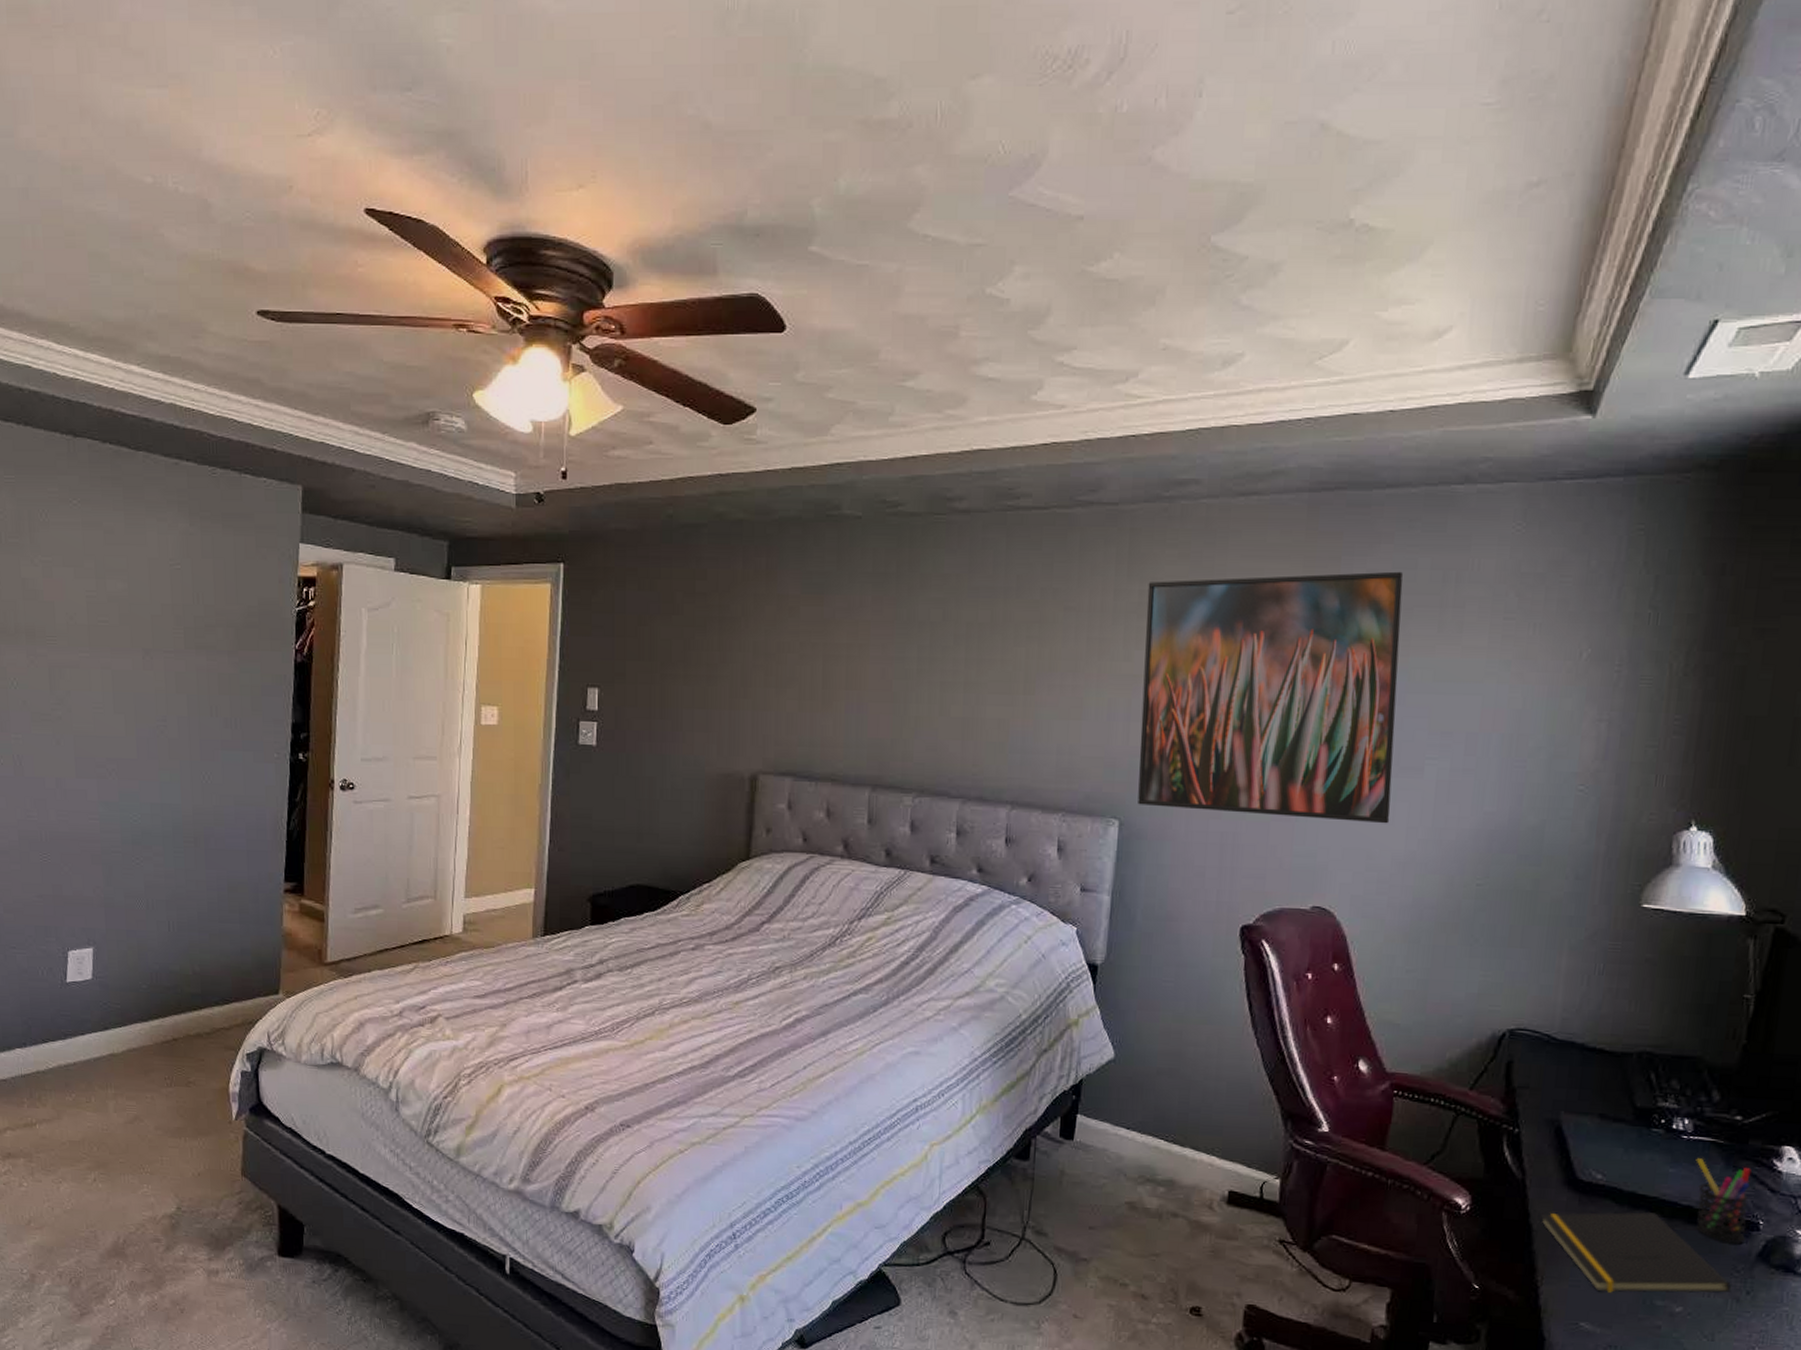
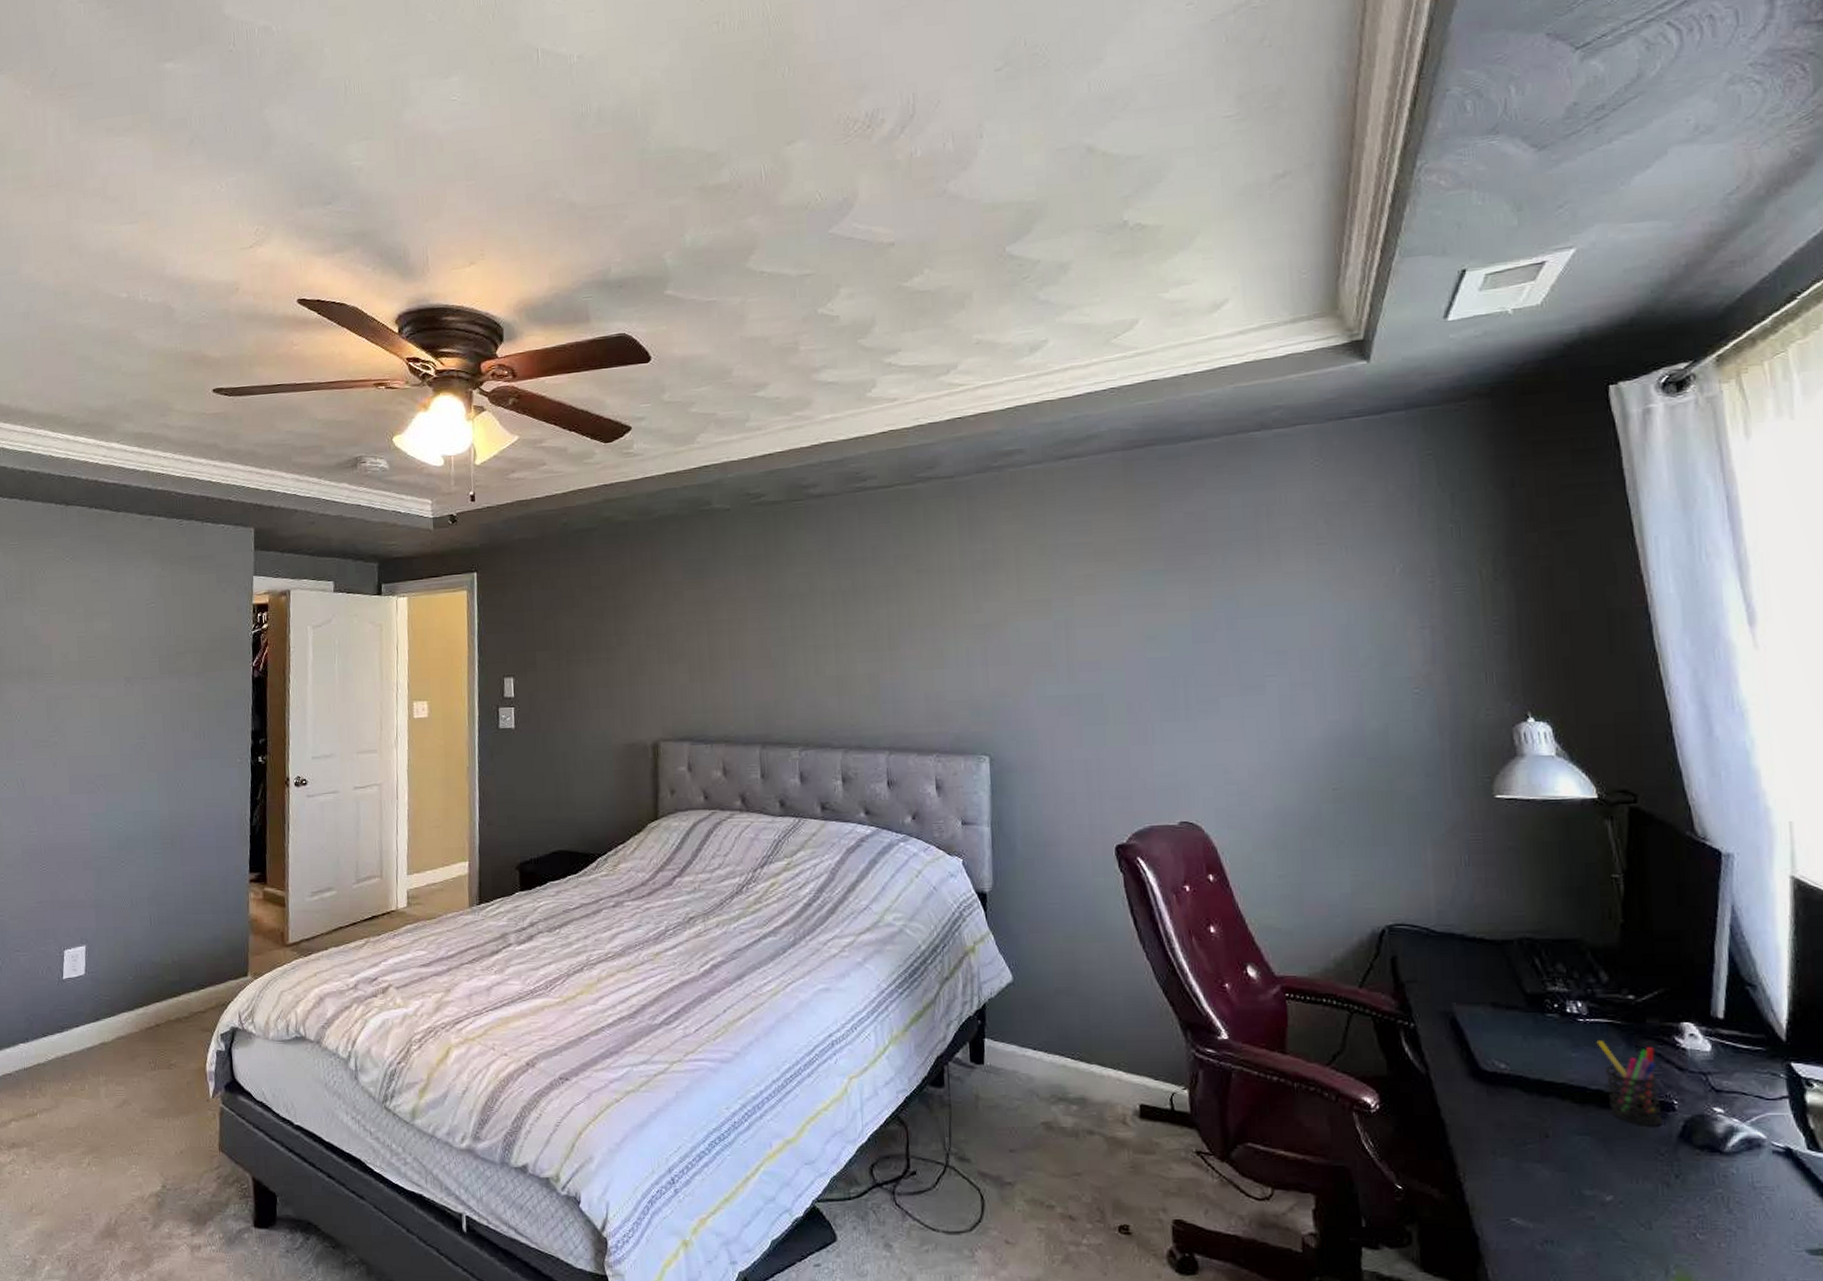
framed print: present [1138,571,1404,824] -> none [989,511,1241,741]
notepad: present [1540,1211,1732,1294] -> none [1450,1098,1660,1185]

